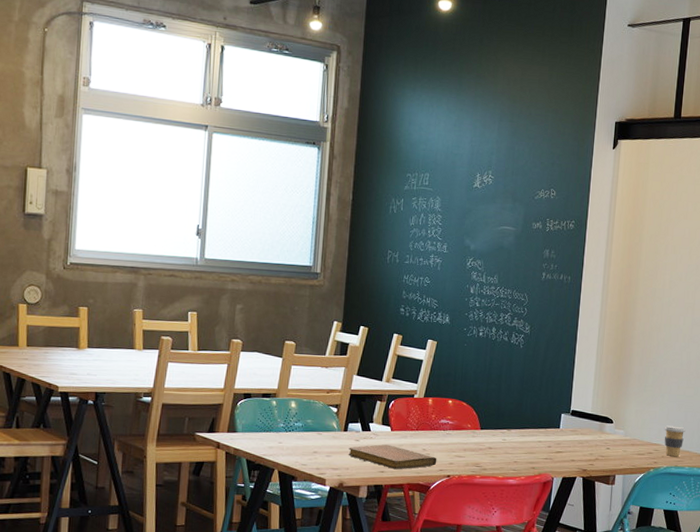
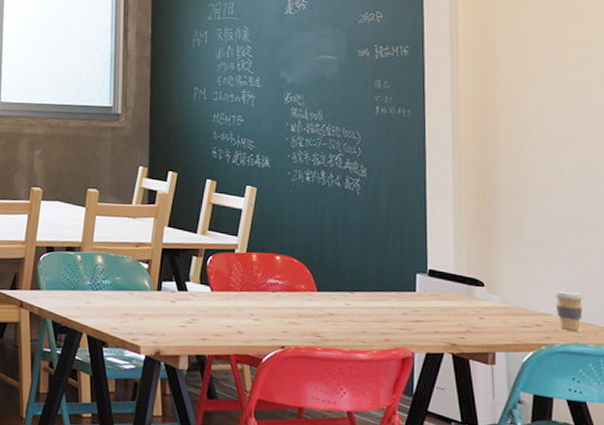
notebook: present [348,444,437,470] -> none [164,307,268,338]

